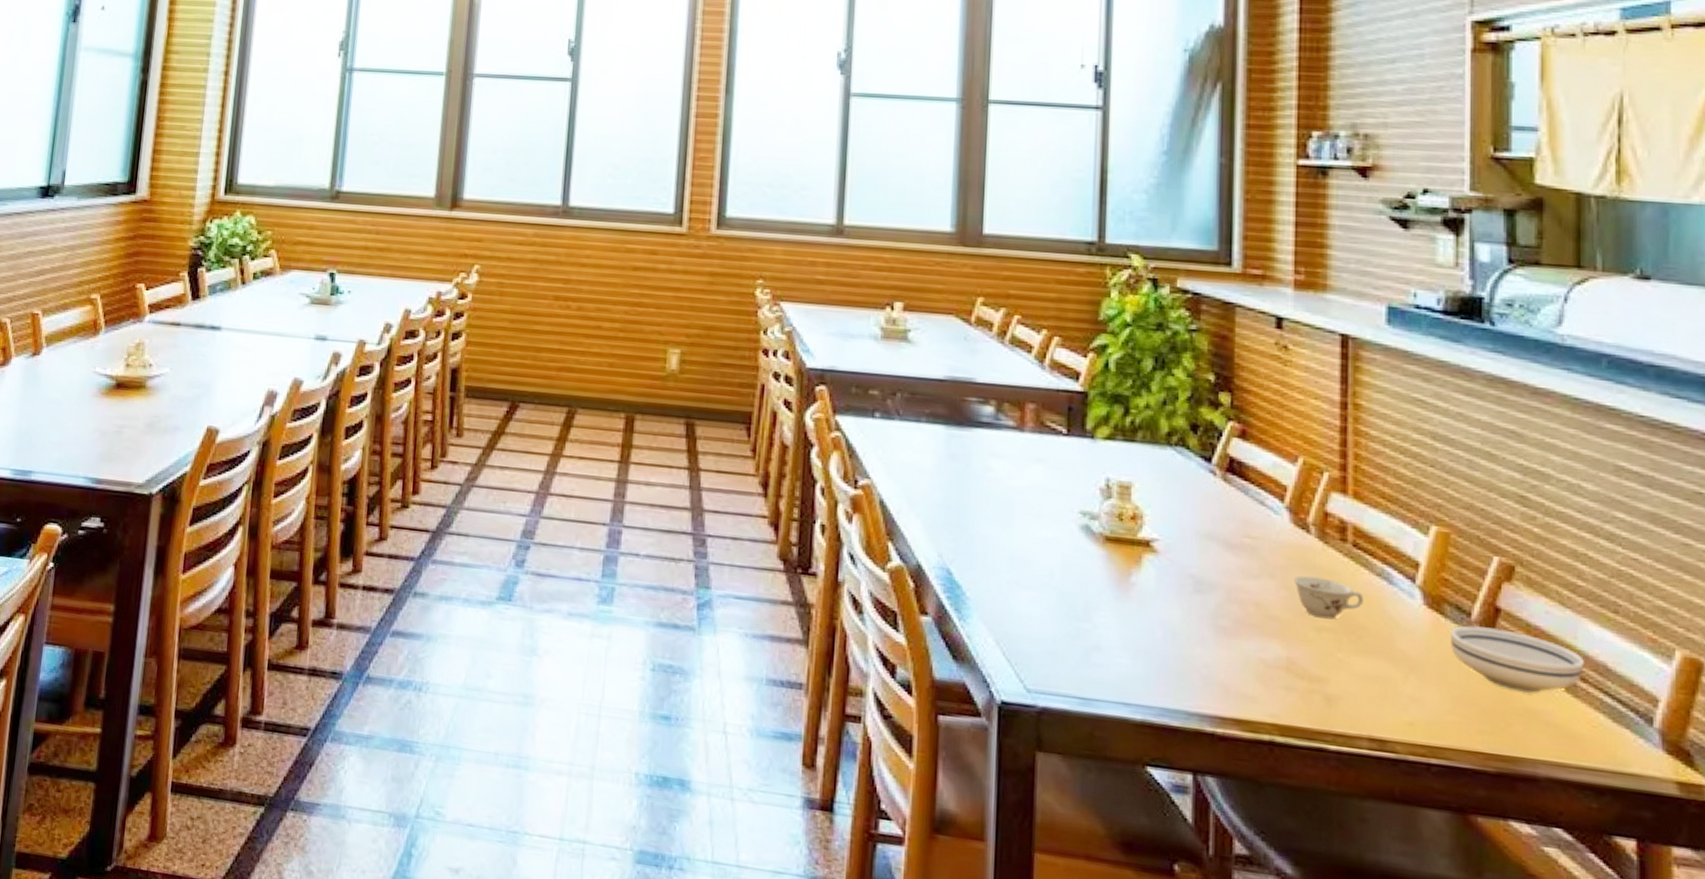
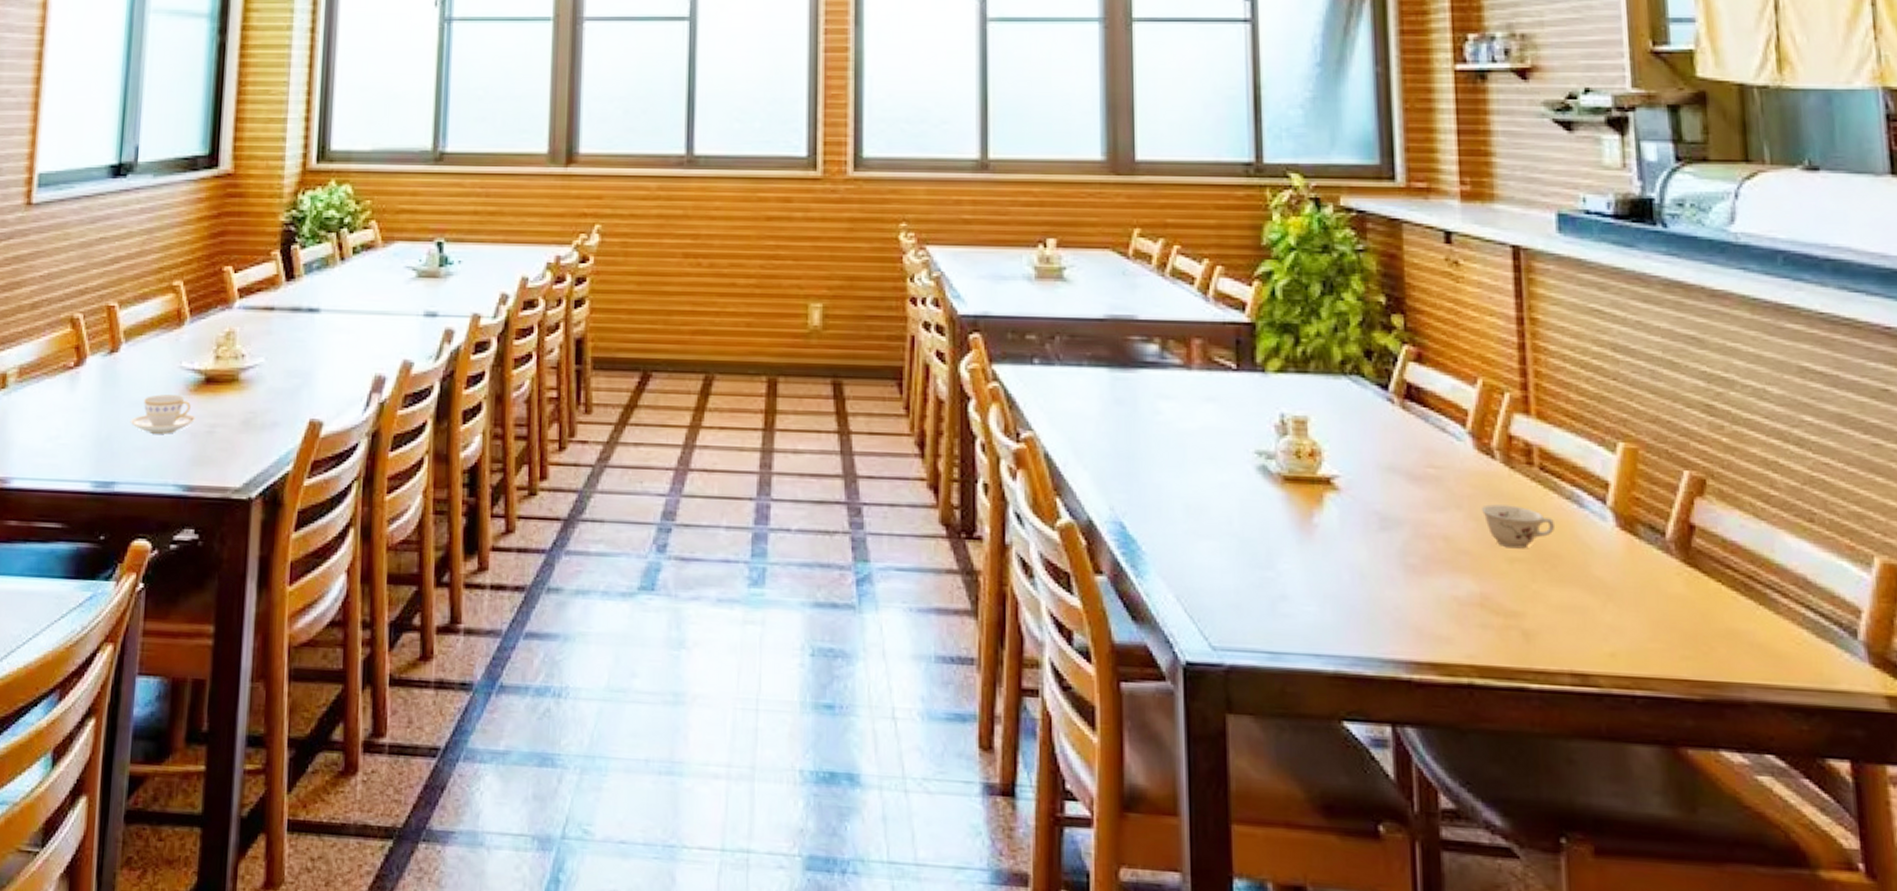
teacup: none [47,395,106,431] -> present [130,394,195,434]
bowl: present [1449,624,1584,694] -> none [1645,544,1784,614]

